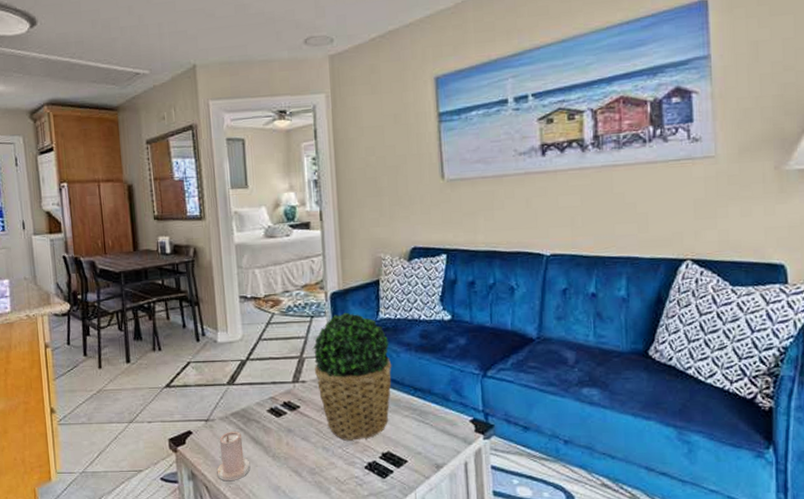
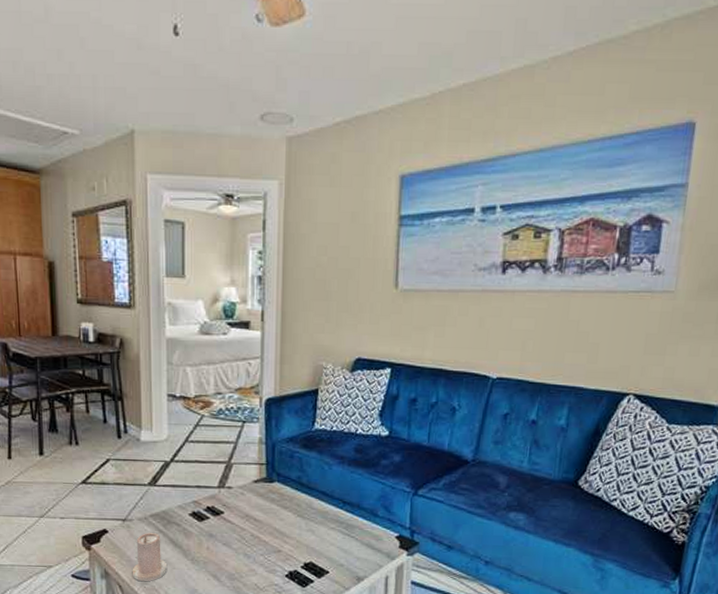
potted plant: present [311,312,392,441] -> none [240,420,323,549]

